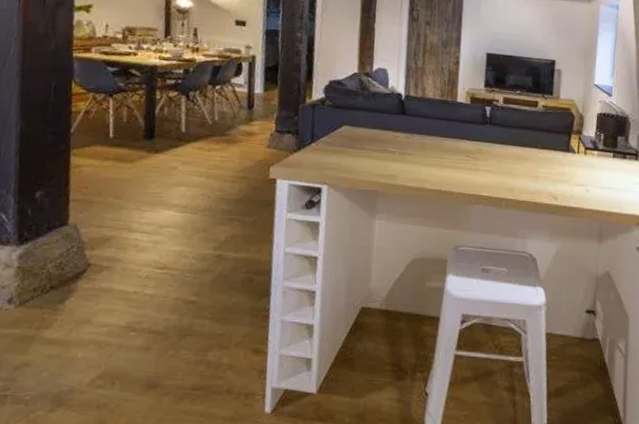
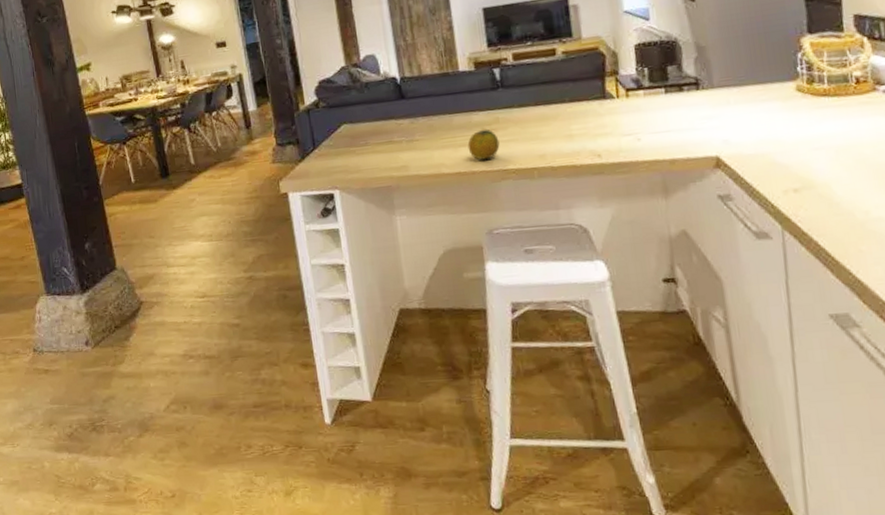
fruit: none [451,157,479,184] -> present [467,129,500,160]

